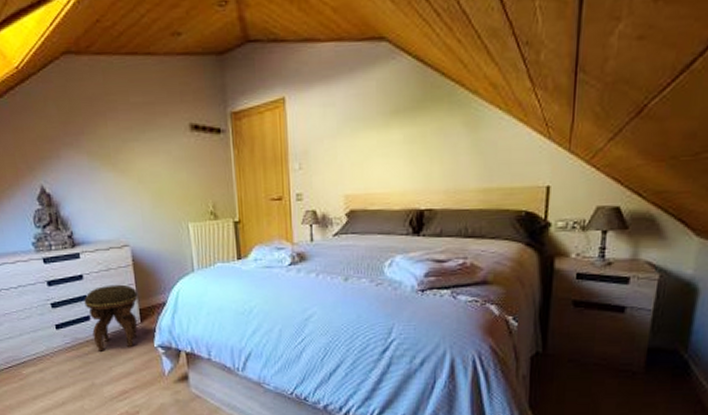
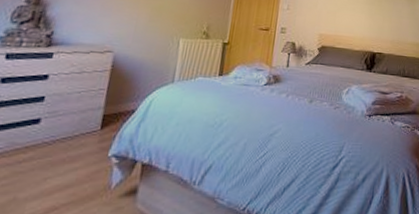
footstool: present [84,284,138,352] -> none [35,88,107,160]

